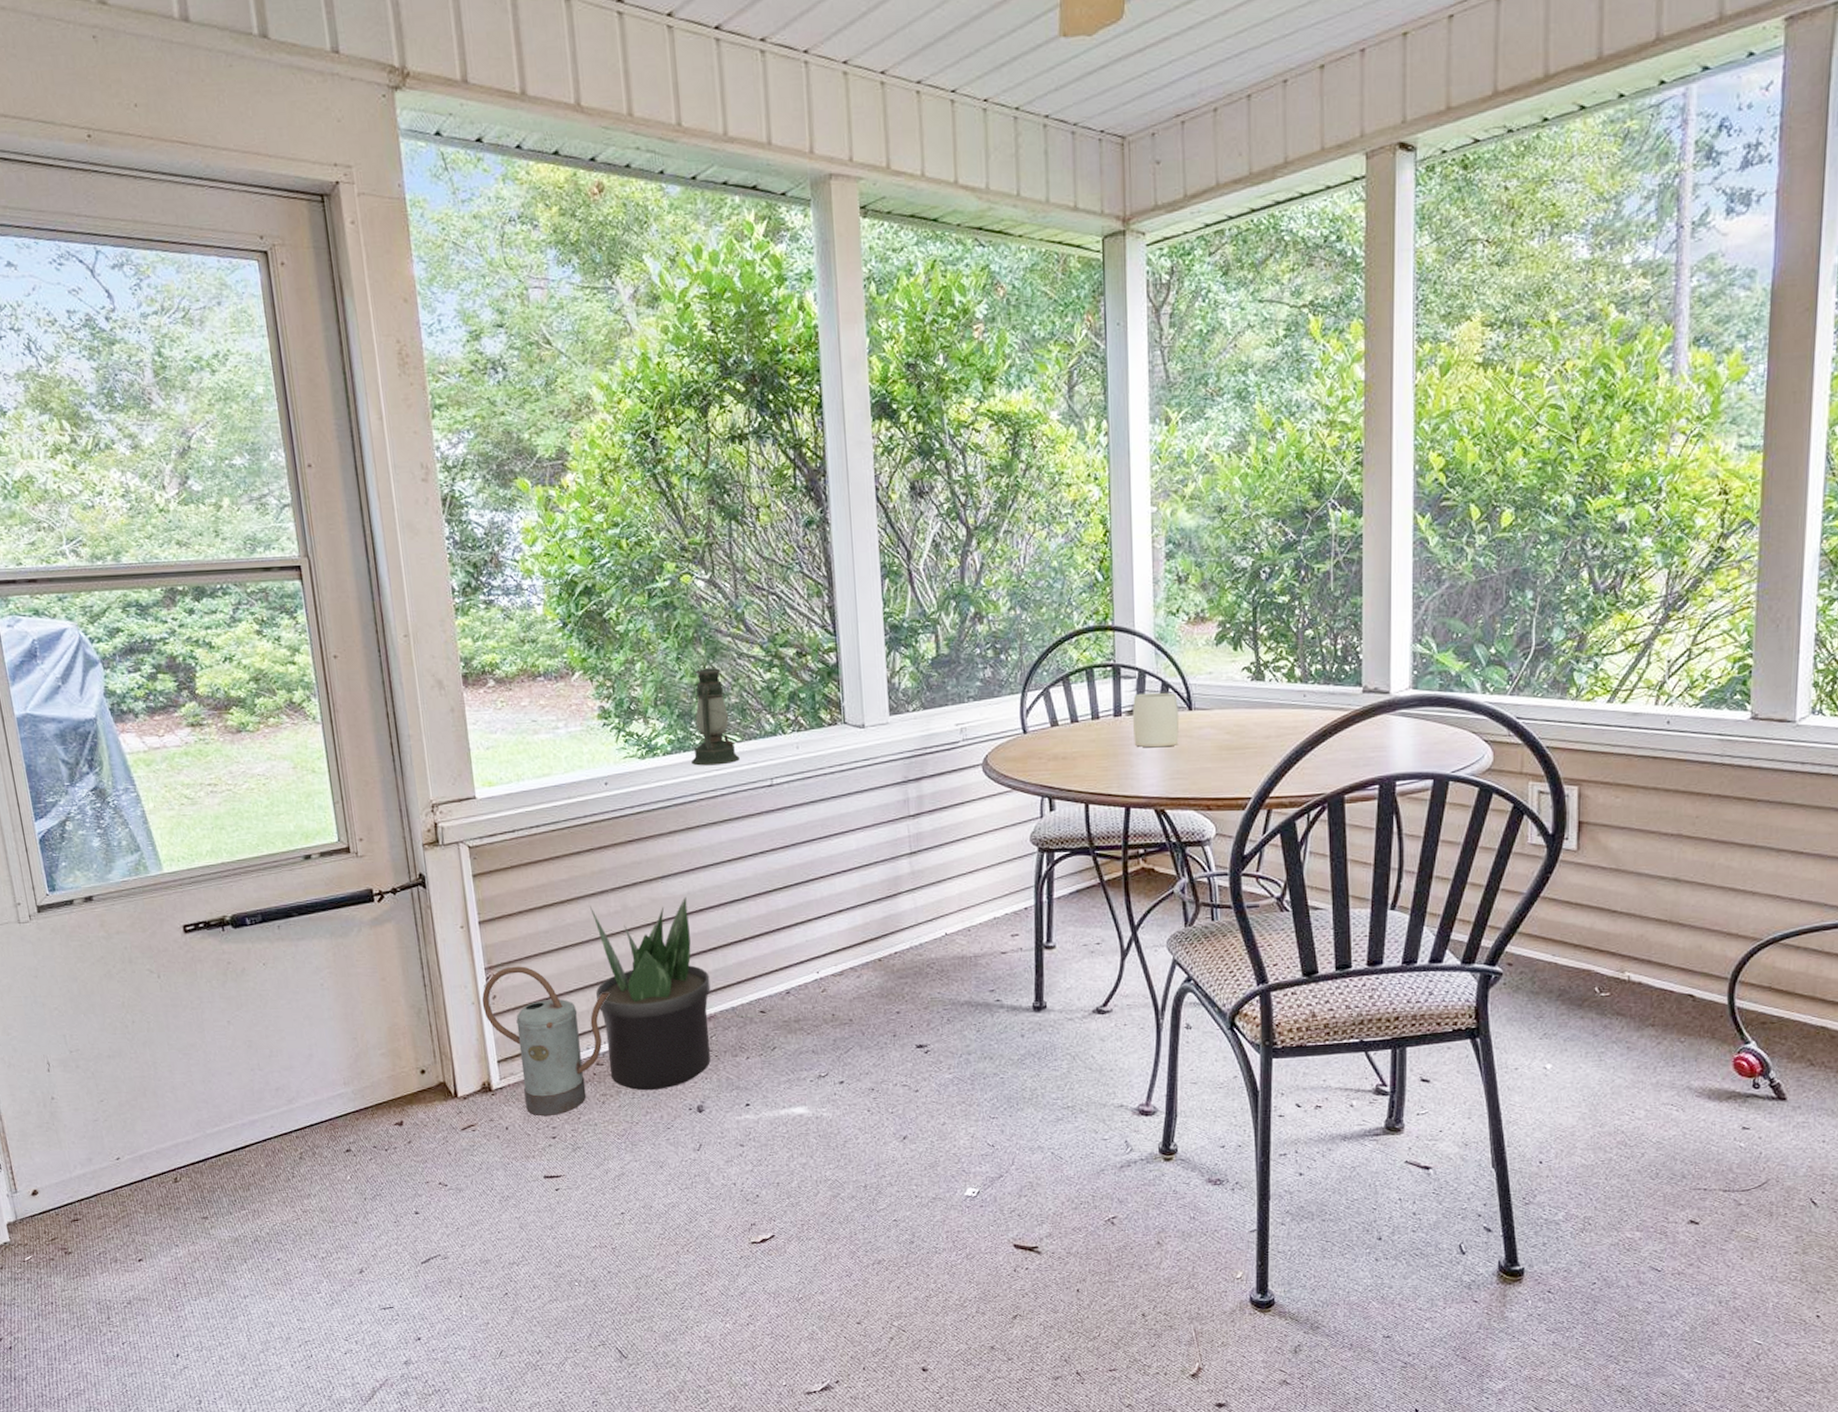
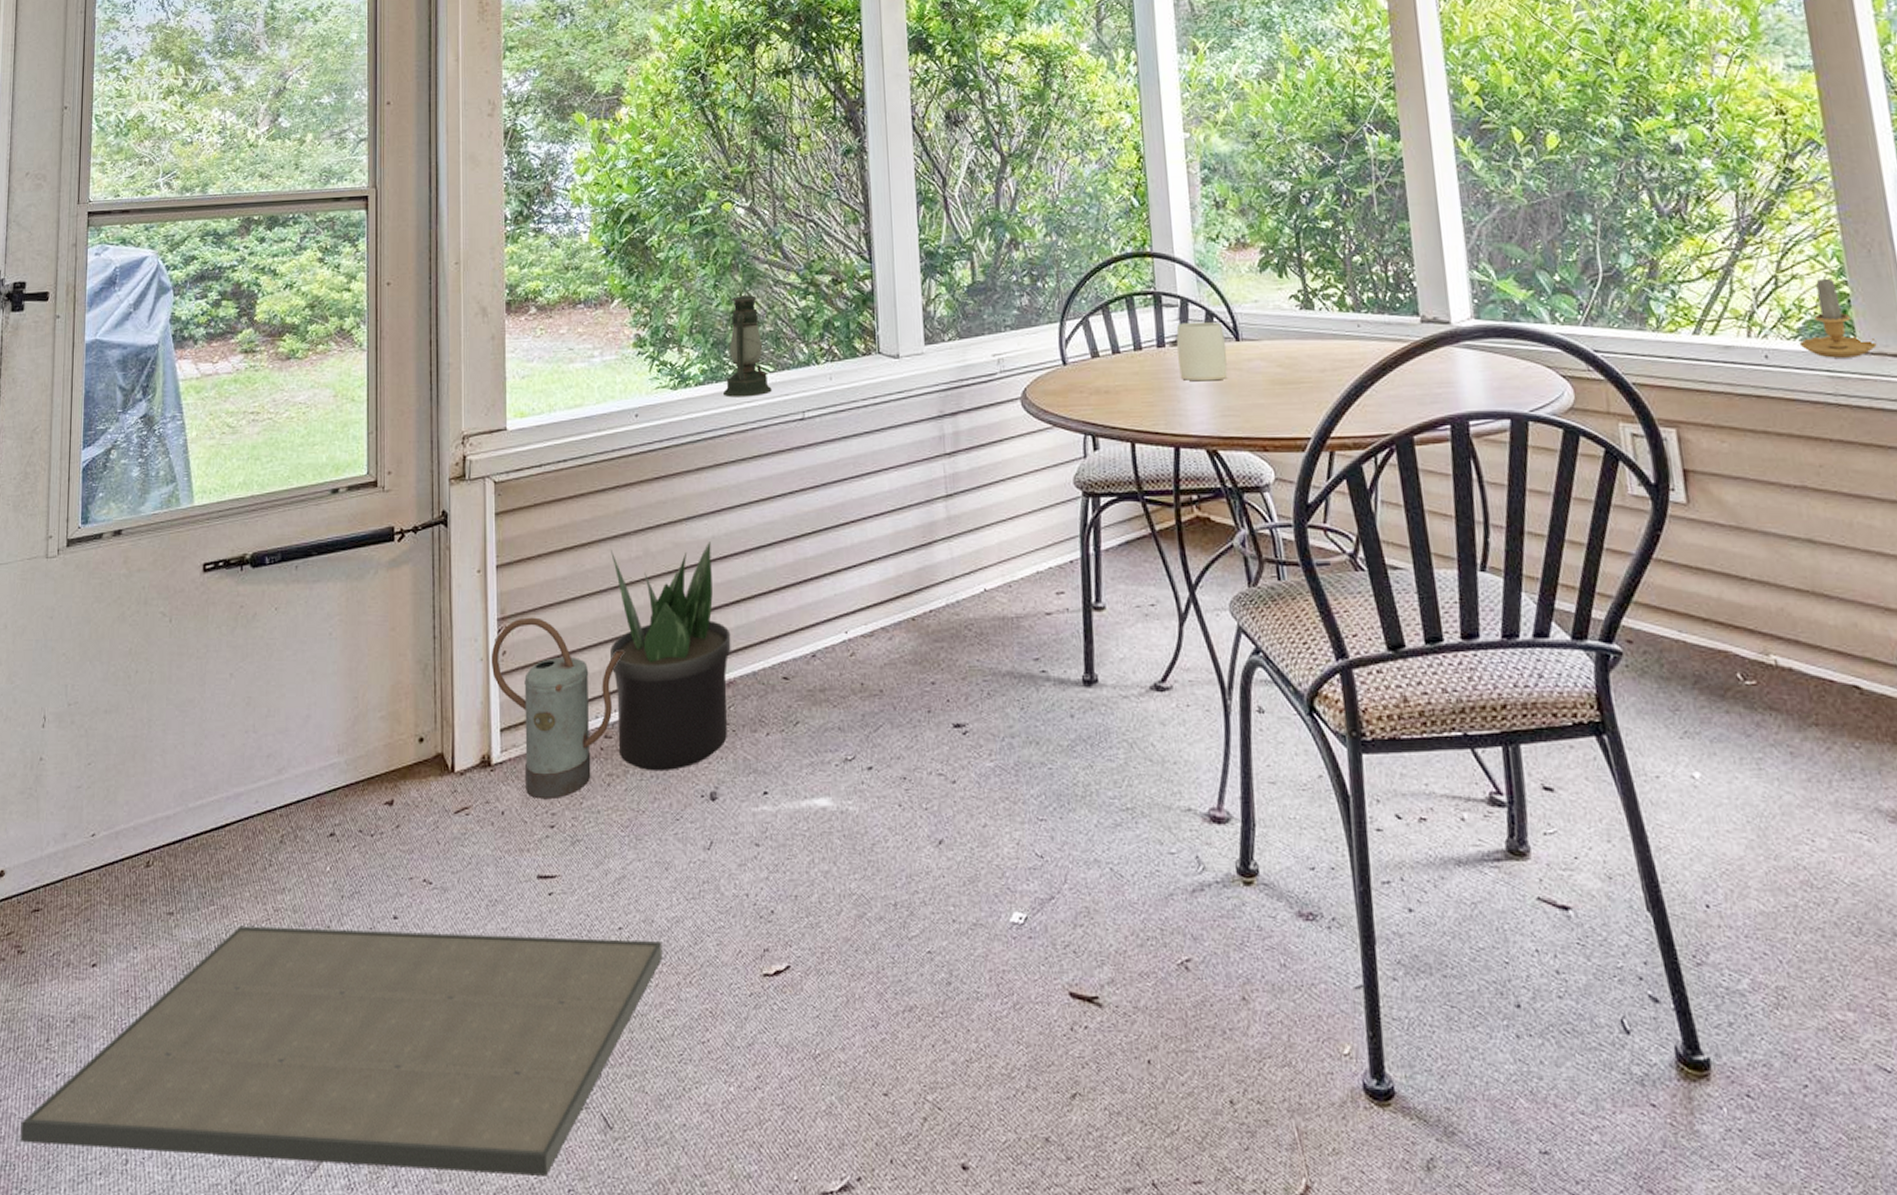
doormat: none [97,1222,662,1394] -> present [20,927,663,1176]
candle: none [1699,648,1767,723] -> present [1799,275,1877,358]

